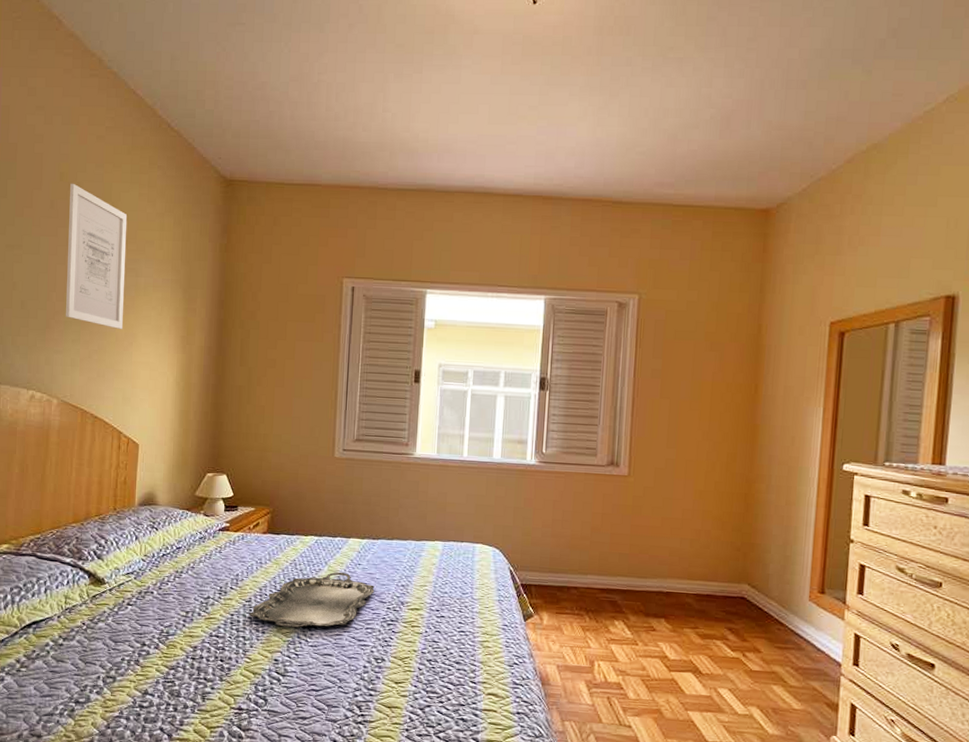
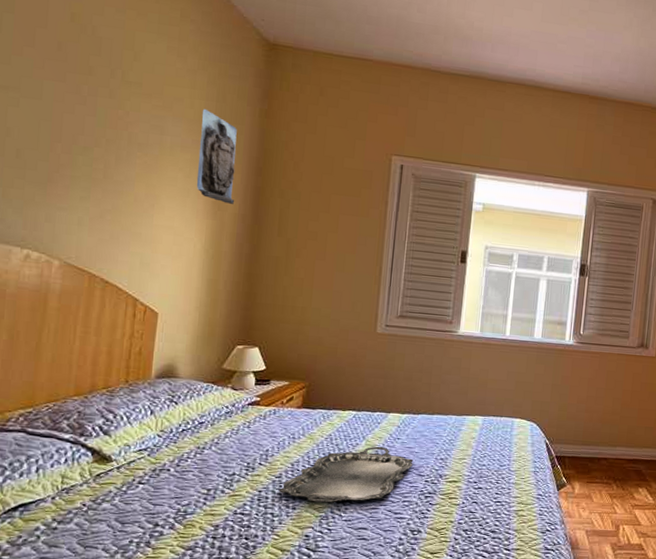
wall art: present [65,183,128,330] -> none [72,25,153,190]
wall sculpture: none [167,248,201,338] -> present [196,108,237,204]

